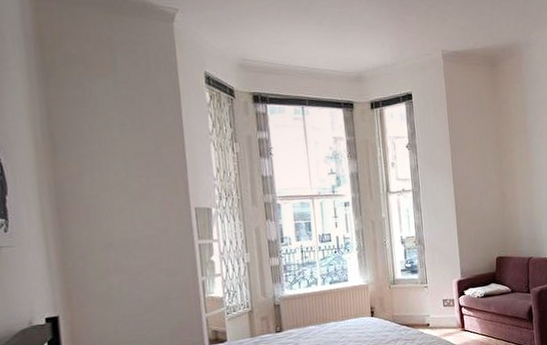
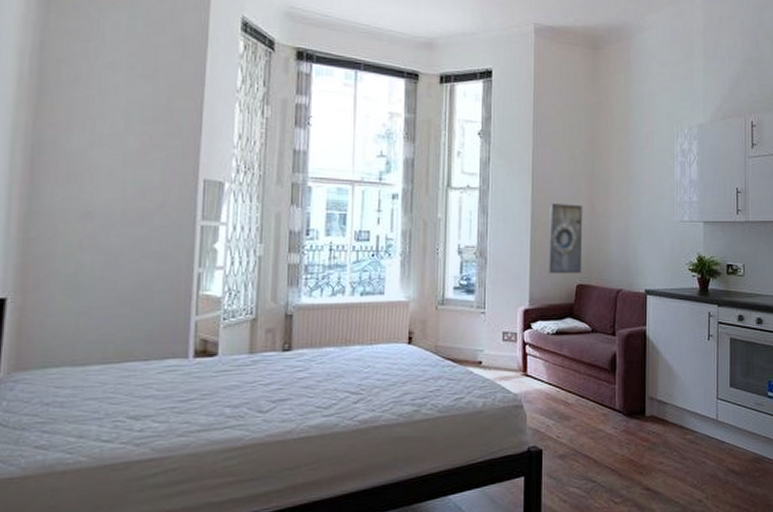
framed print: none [469,195,500,251] -> present [548,203,583,273]

